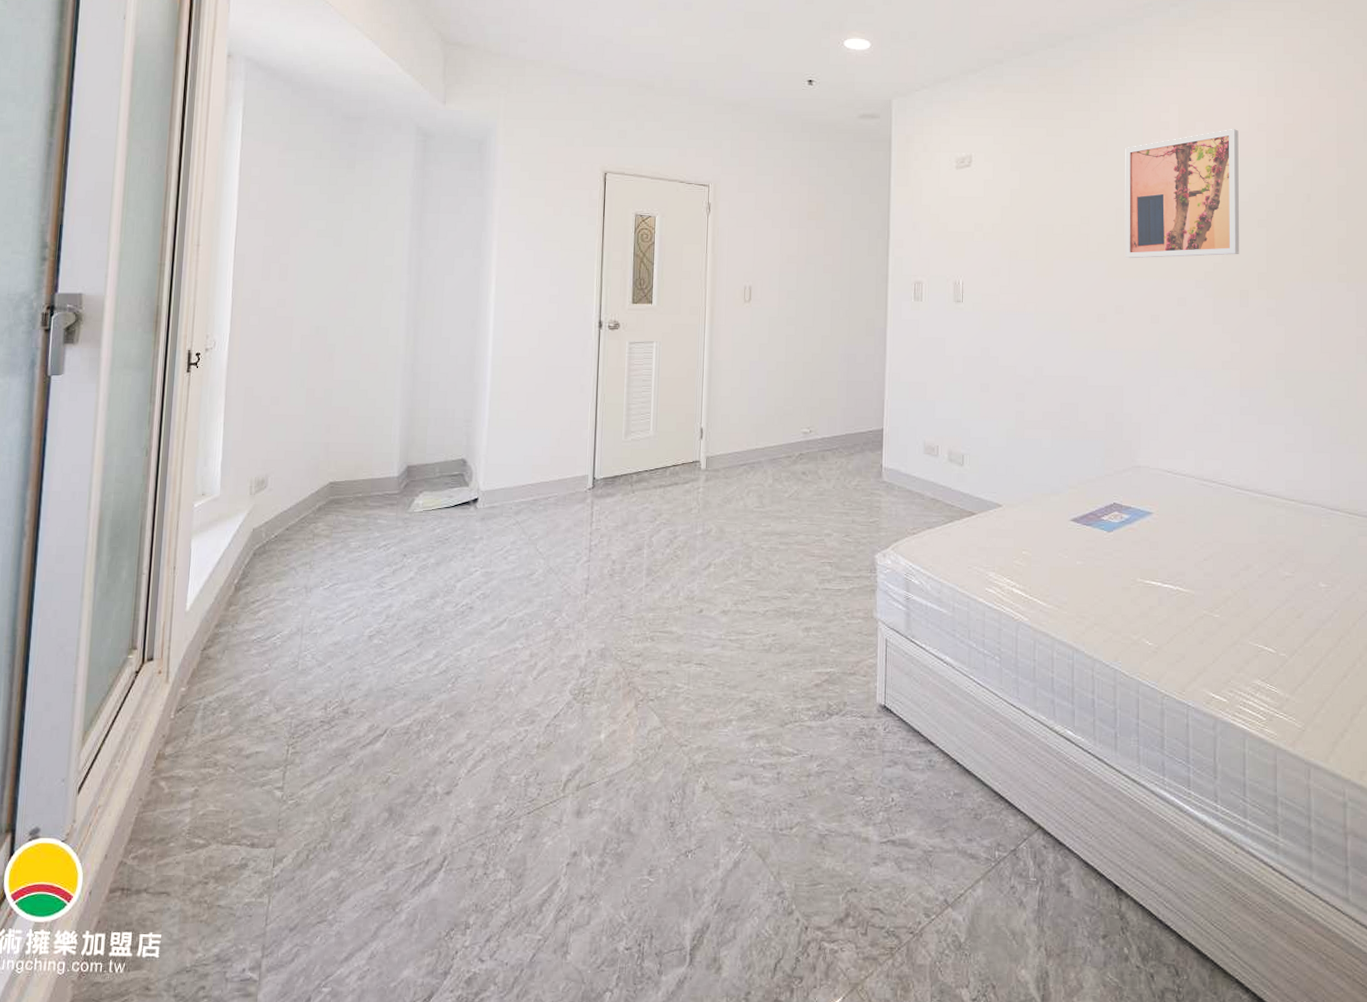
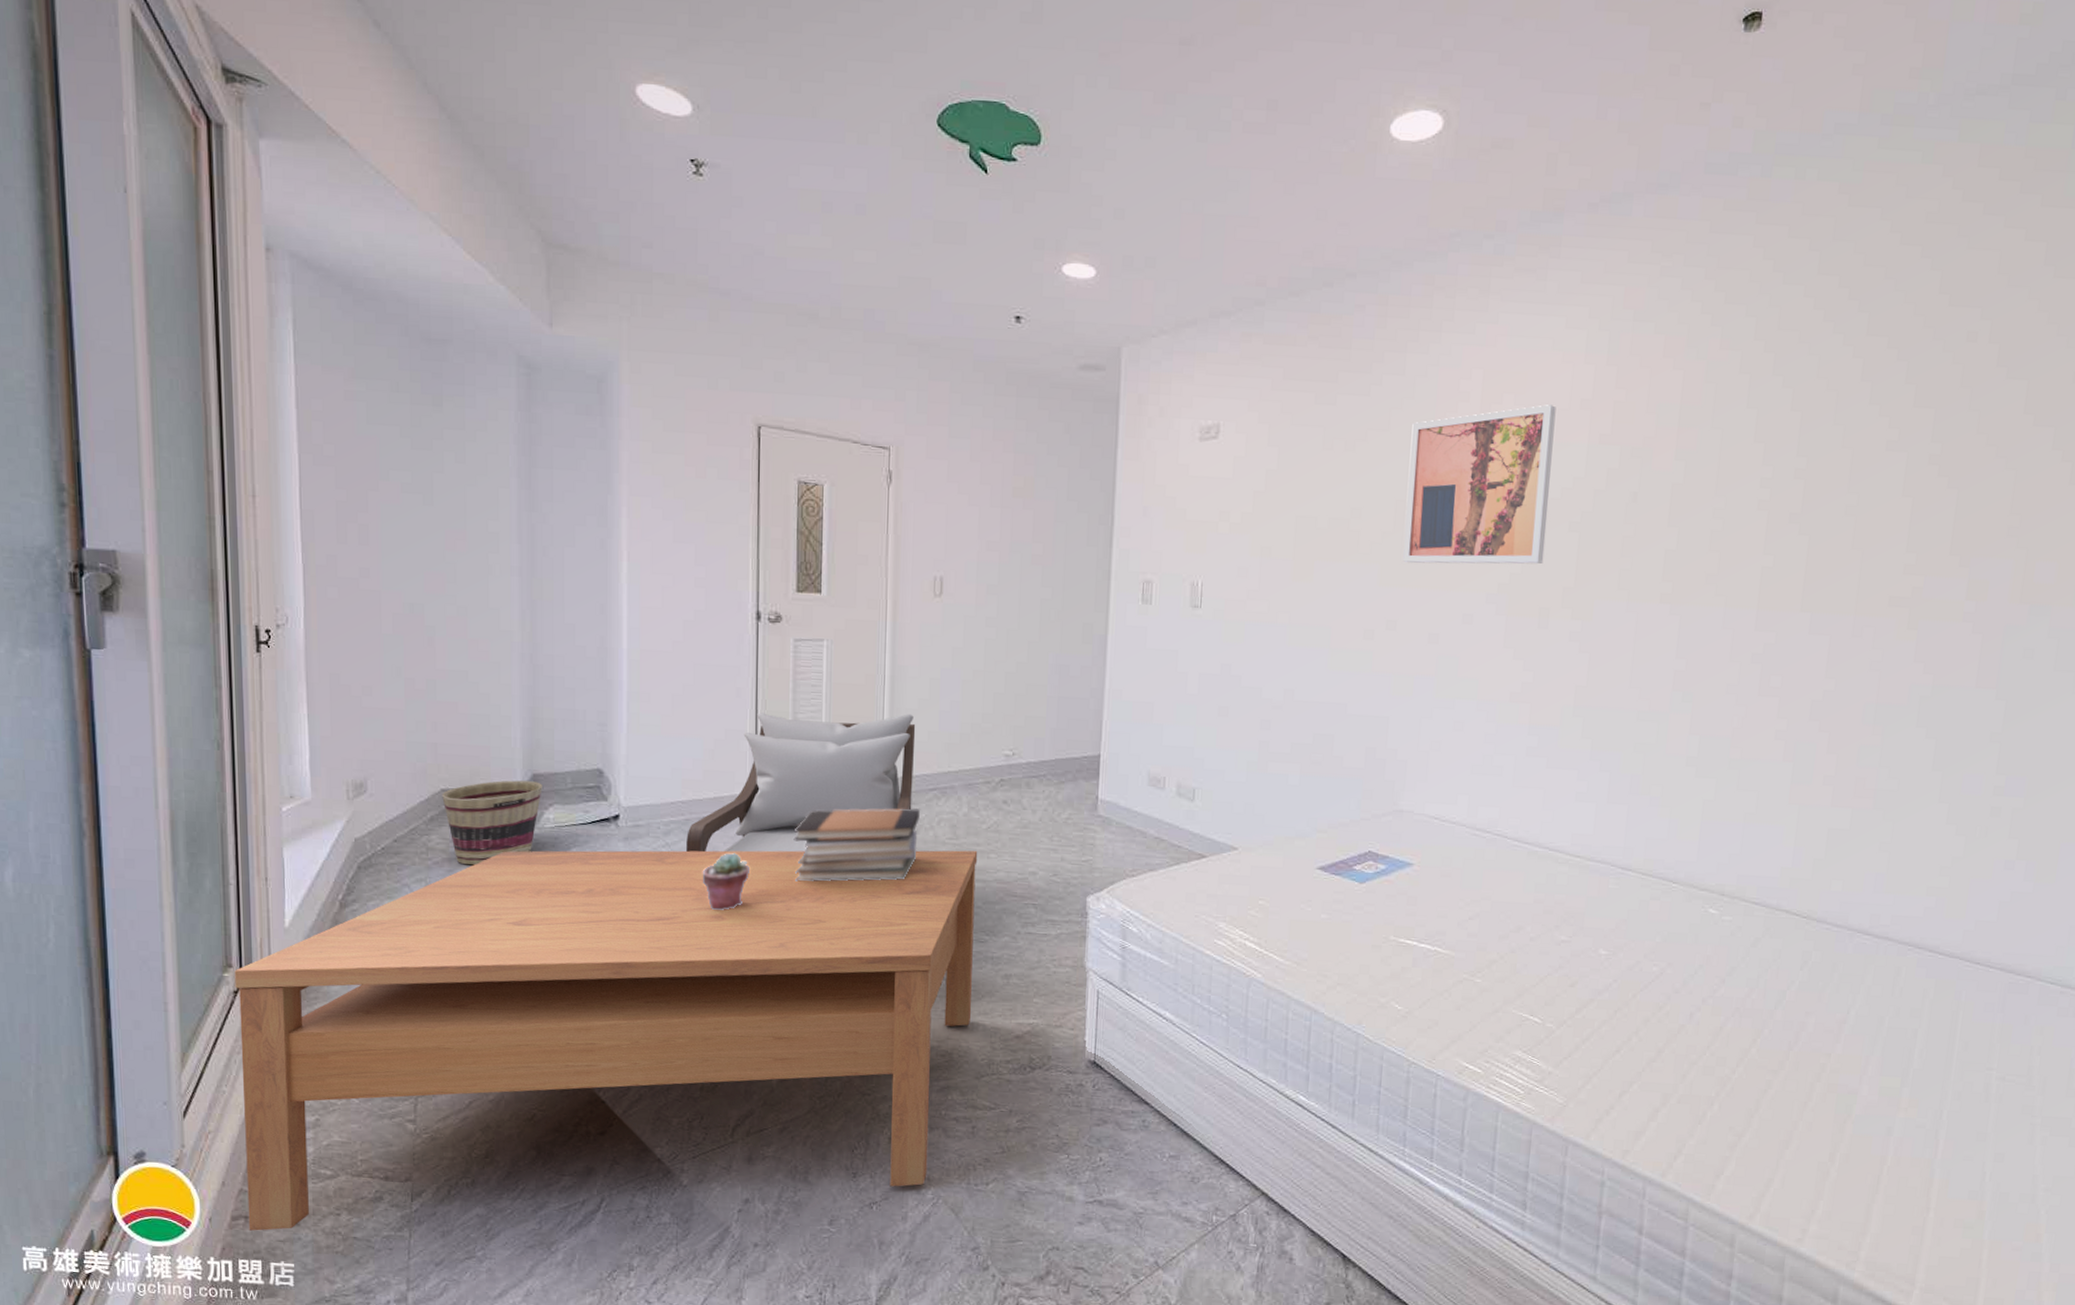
coffee table: none [124,517,781,903] -> present [234,850,978,1231]
basket: none [330,472,415,548] -> present [442,780,543,866]
armchair: none [533,401,729,529] -> present [686,712,916,853]
potted succulent: none [546,528,587,579] -> present [702,853,749,910]
book stack: none [625,482,733,551] -> present [793,808,921,882]

